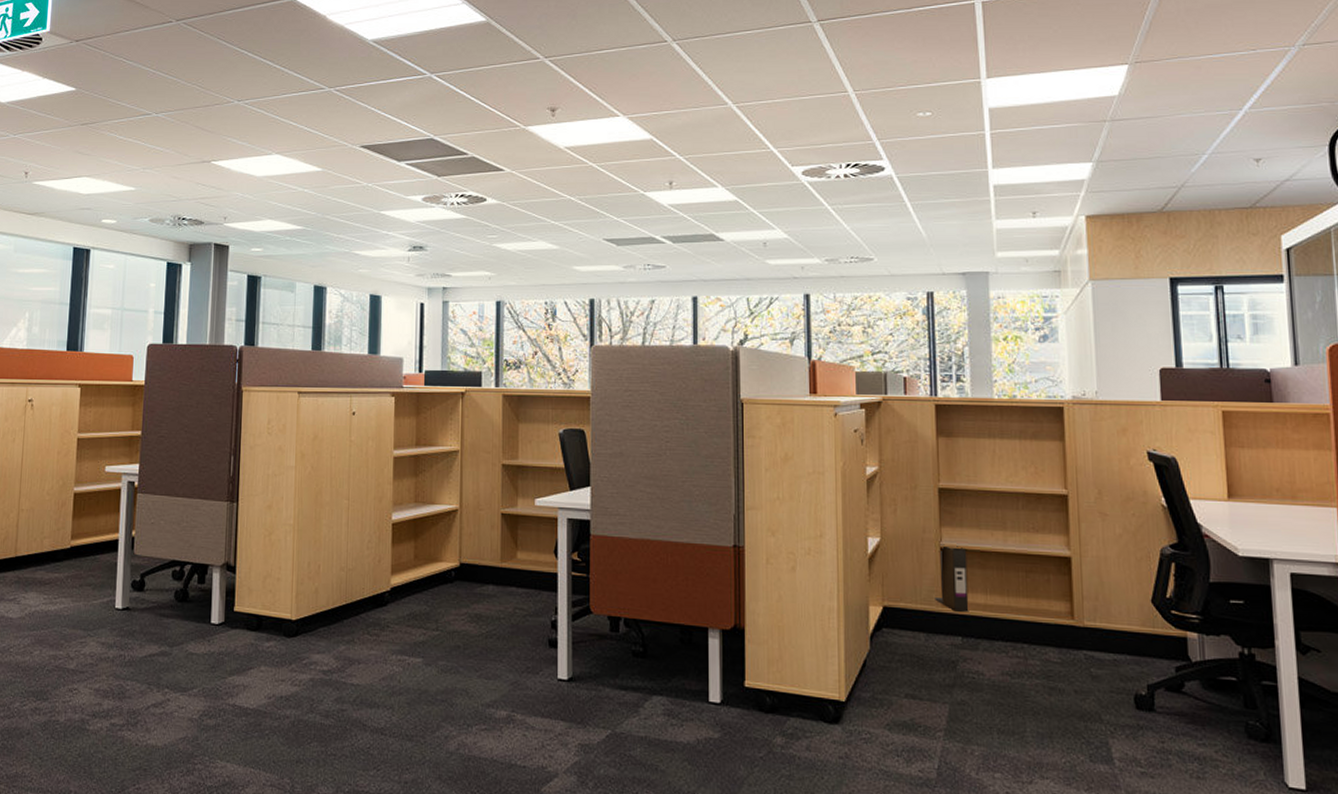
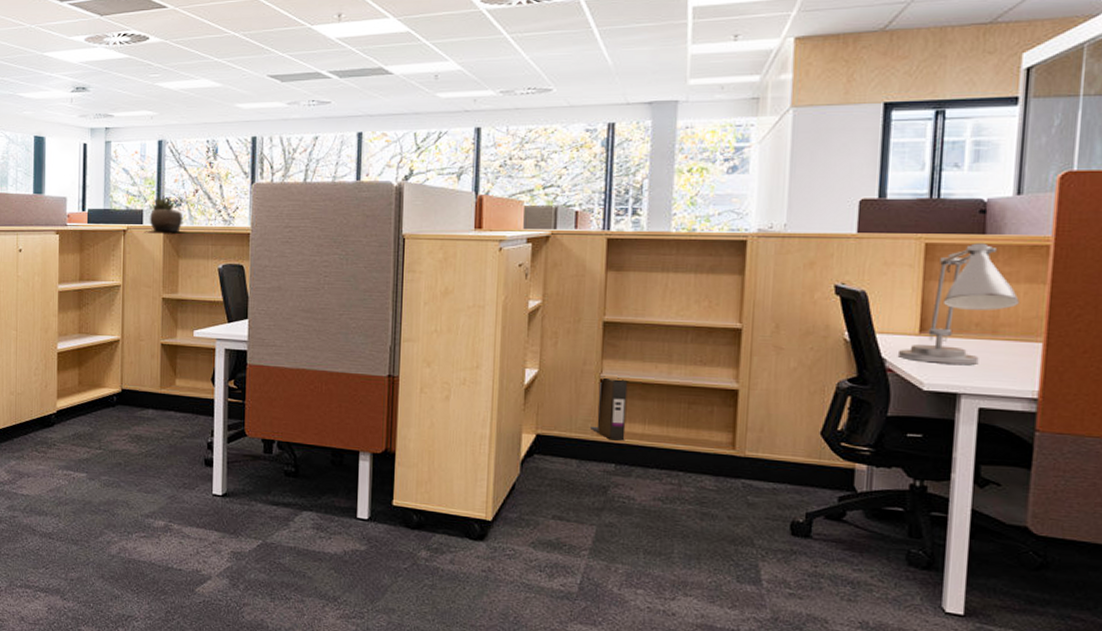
succulent plant: none [482,356,525,398] -> present [144,194,186,235]
desk lamp: none [1211,411,1311,531] -> present [897,243,1019,365]

